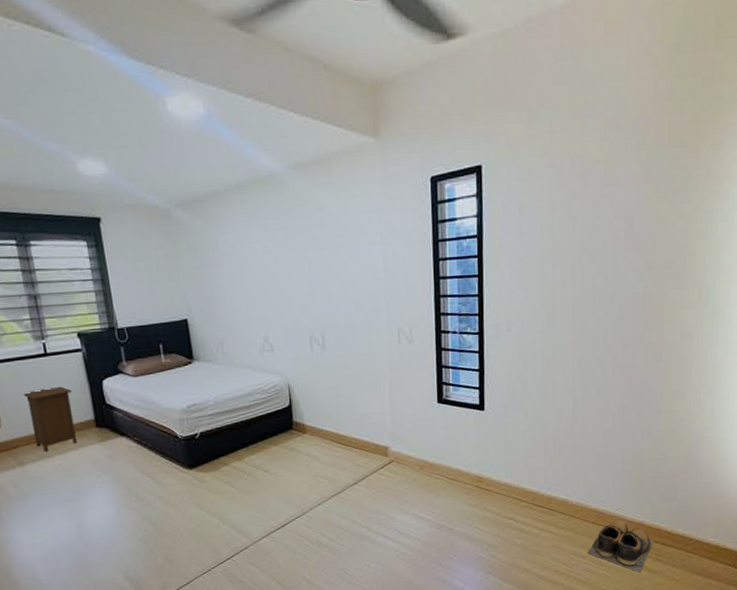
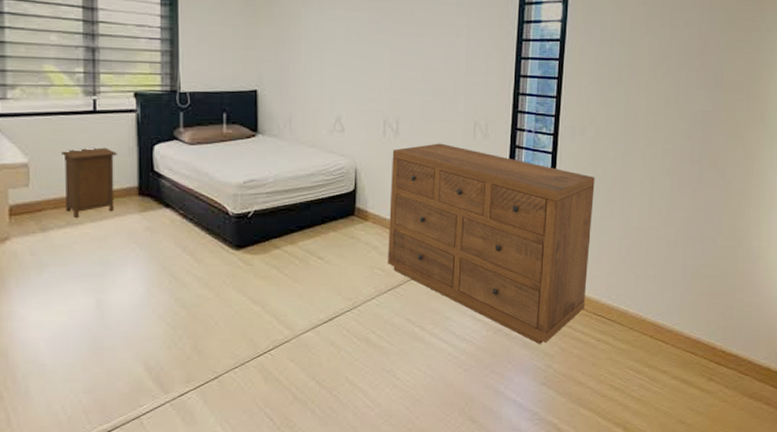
dresser: none [321,353,525,536] -> present [388,143,595,344]
shoes: present [588,520,653,573] -> none [643,335,708,392]

